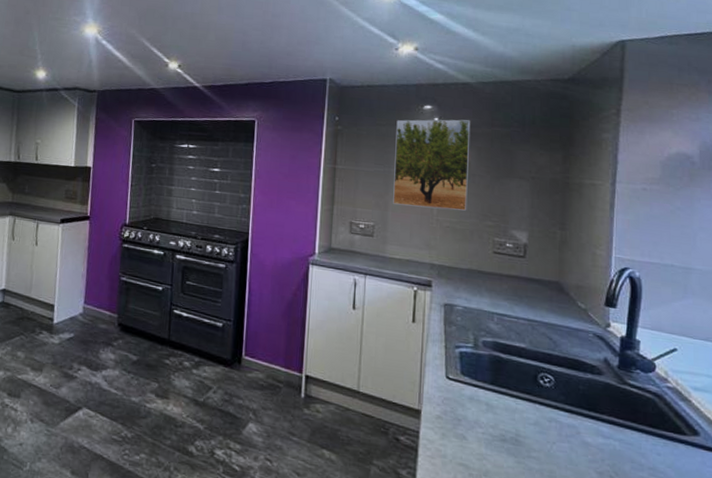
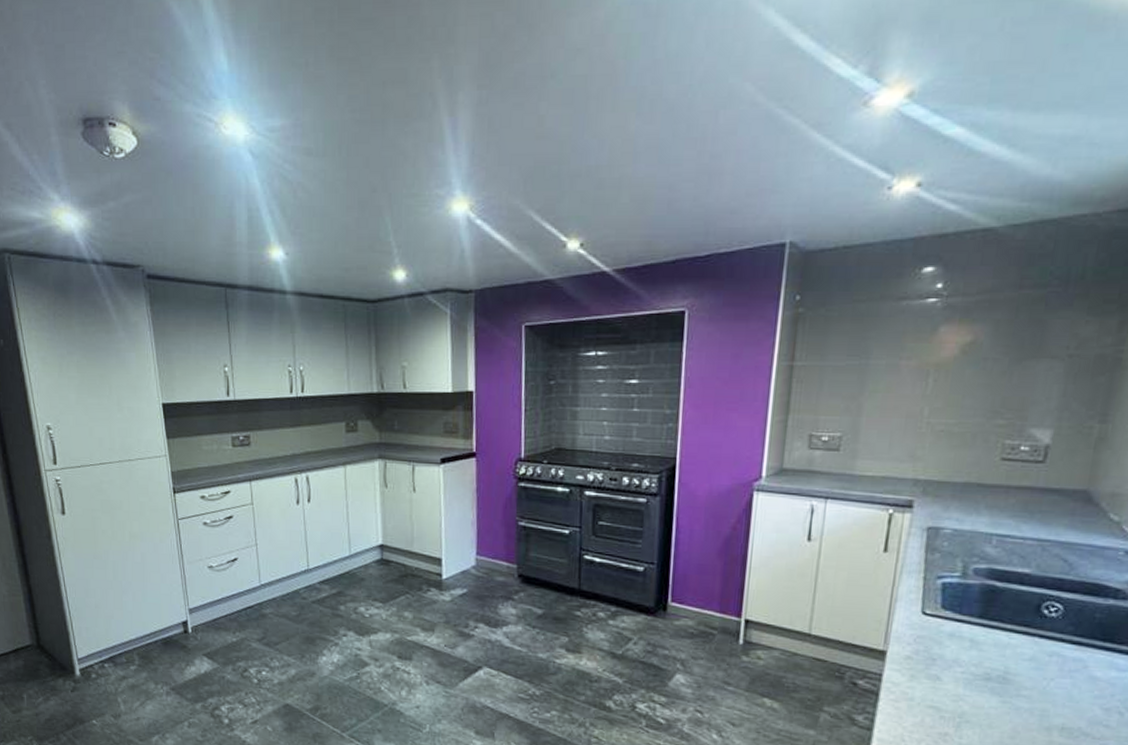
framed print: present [393,119,471,211] -> none [869,281,990,409]

